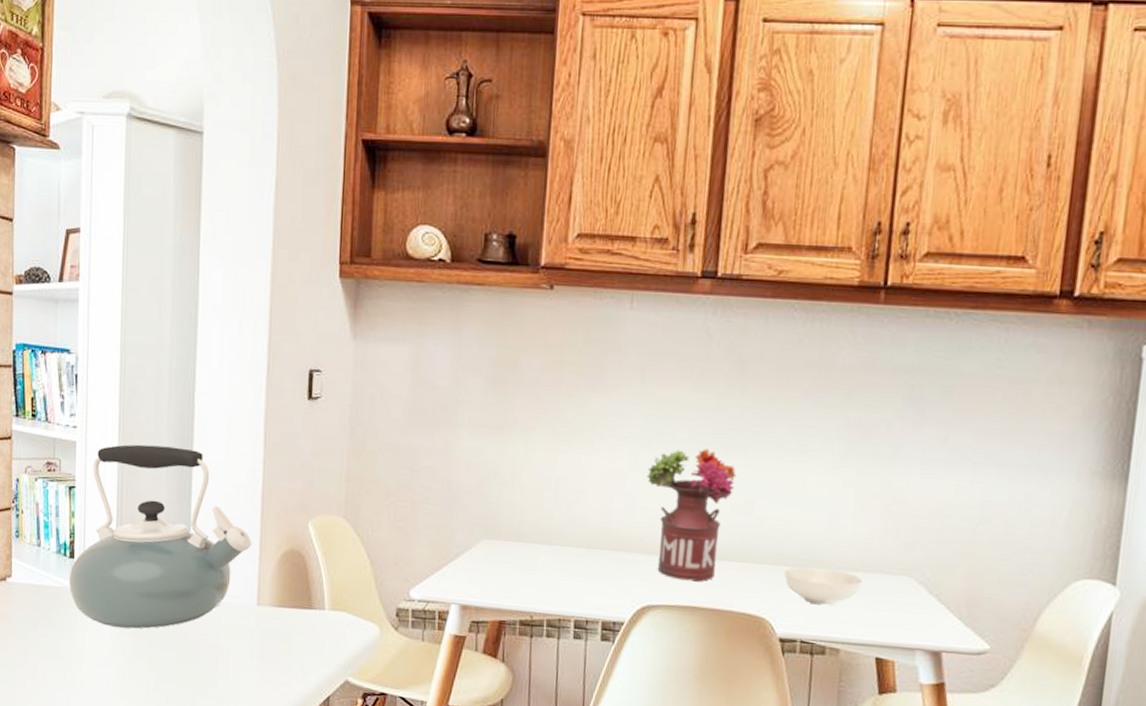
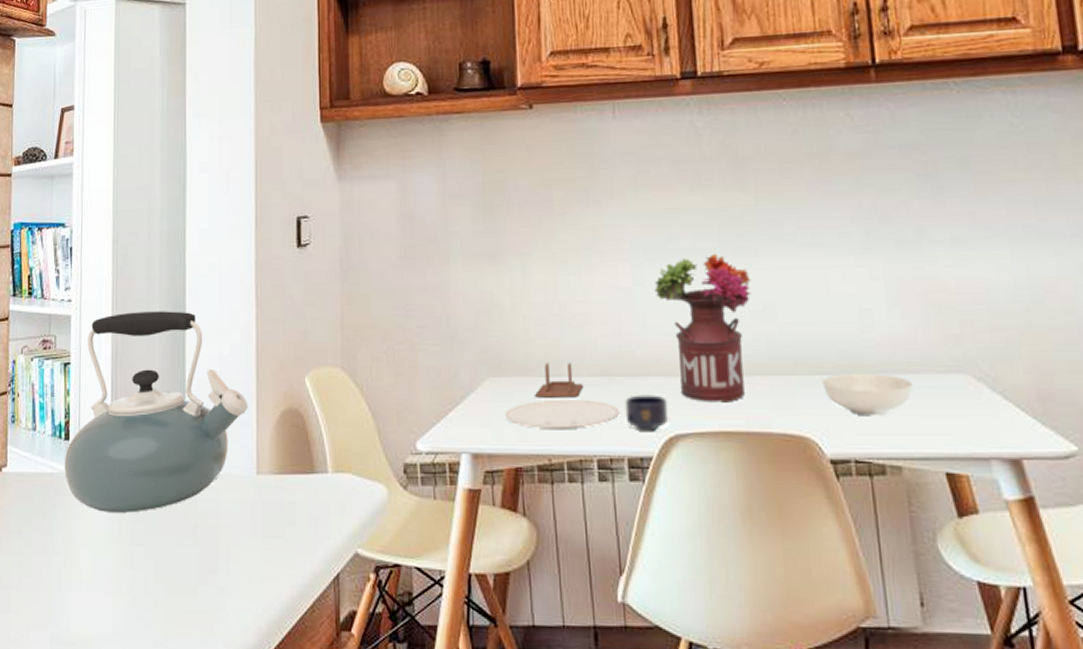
plate: none [494,564,601,593] -> present [504,399,620,430]
napkin holder: none [525,531,569,565] -> present [535,363,583,398]
mug: none [604,567,645,600] -> present [624,394,669,431]

